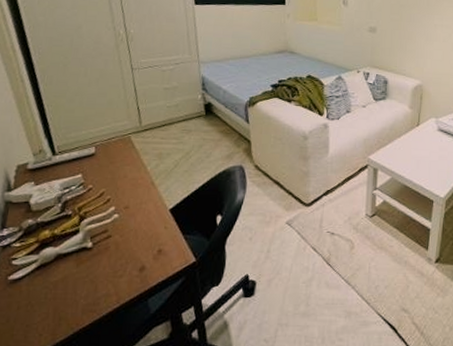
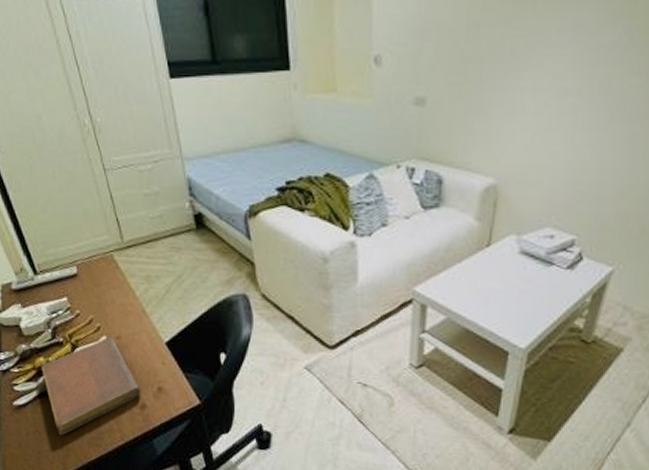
notebook: none [45,208,142,306] -> present [41,338,141,436]

